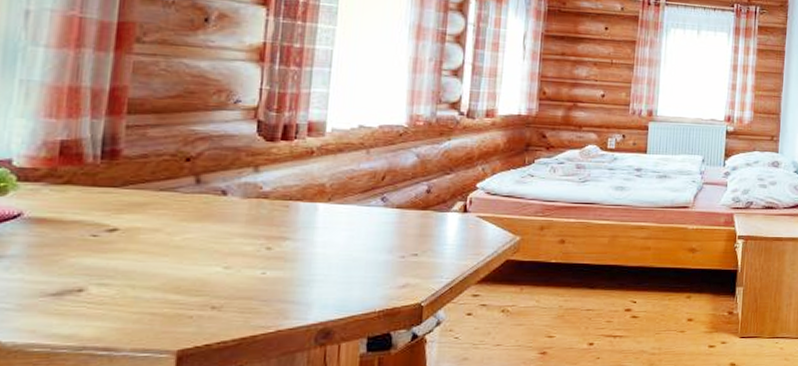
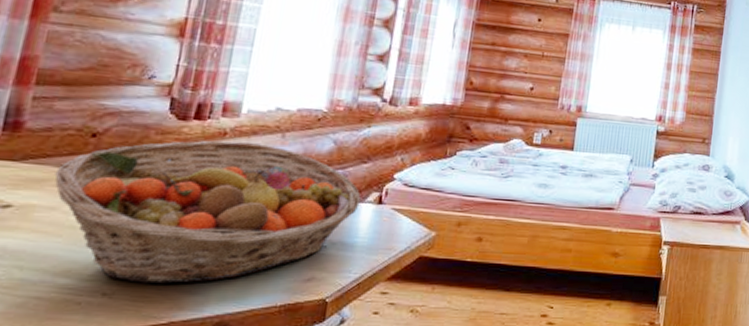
fruit basket: none [155,159,447,296] -> present [54,140,361,284]

